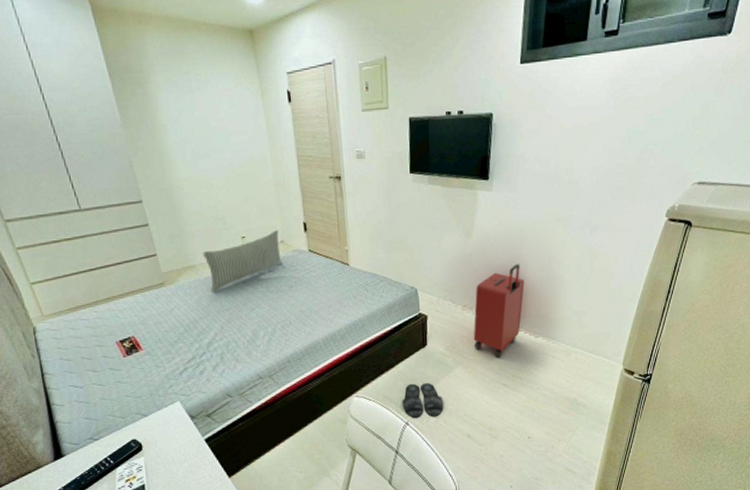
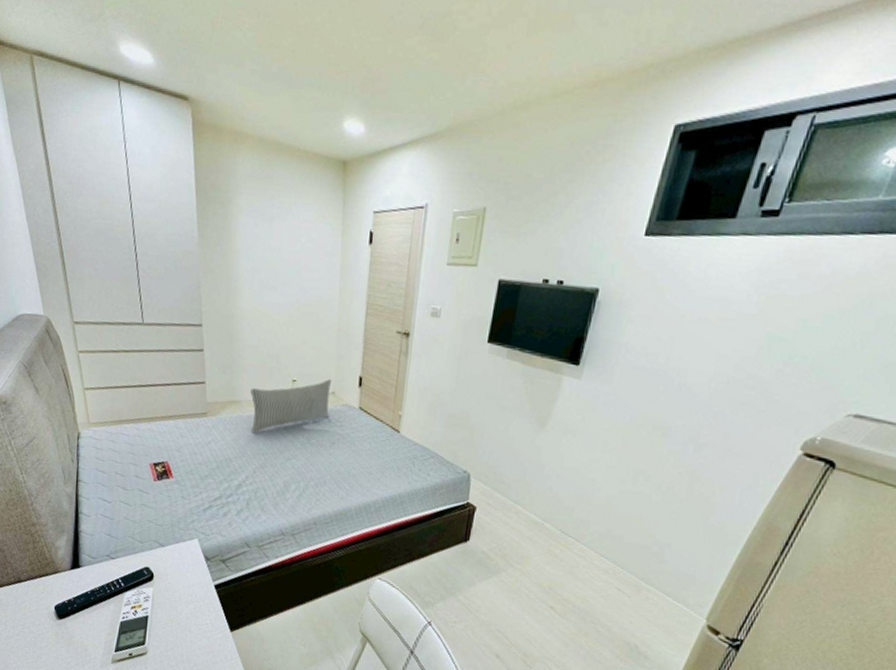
slippers: present [402,383,444,418] -> none [428,579,476,624]
suitcase: present [473,264,525,357] -> none [524,470,600,574]

